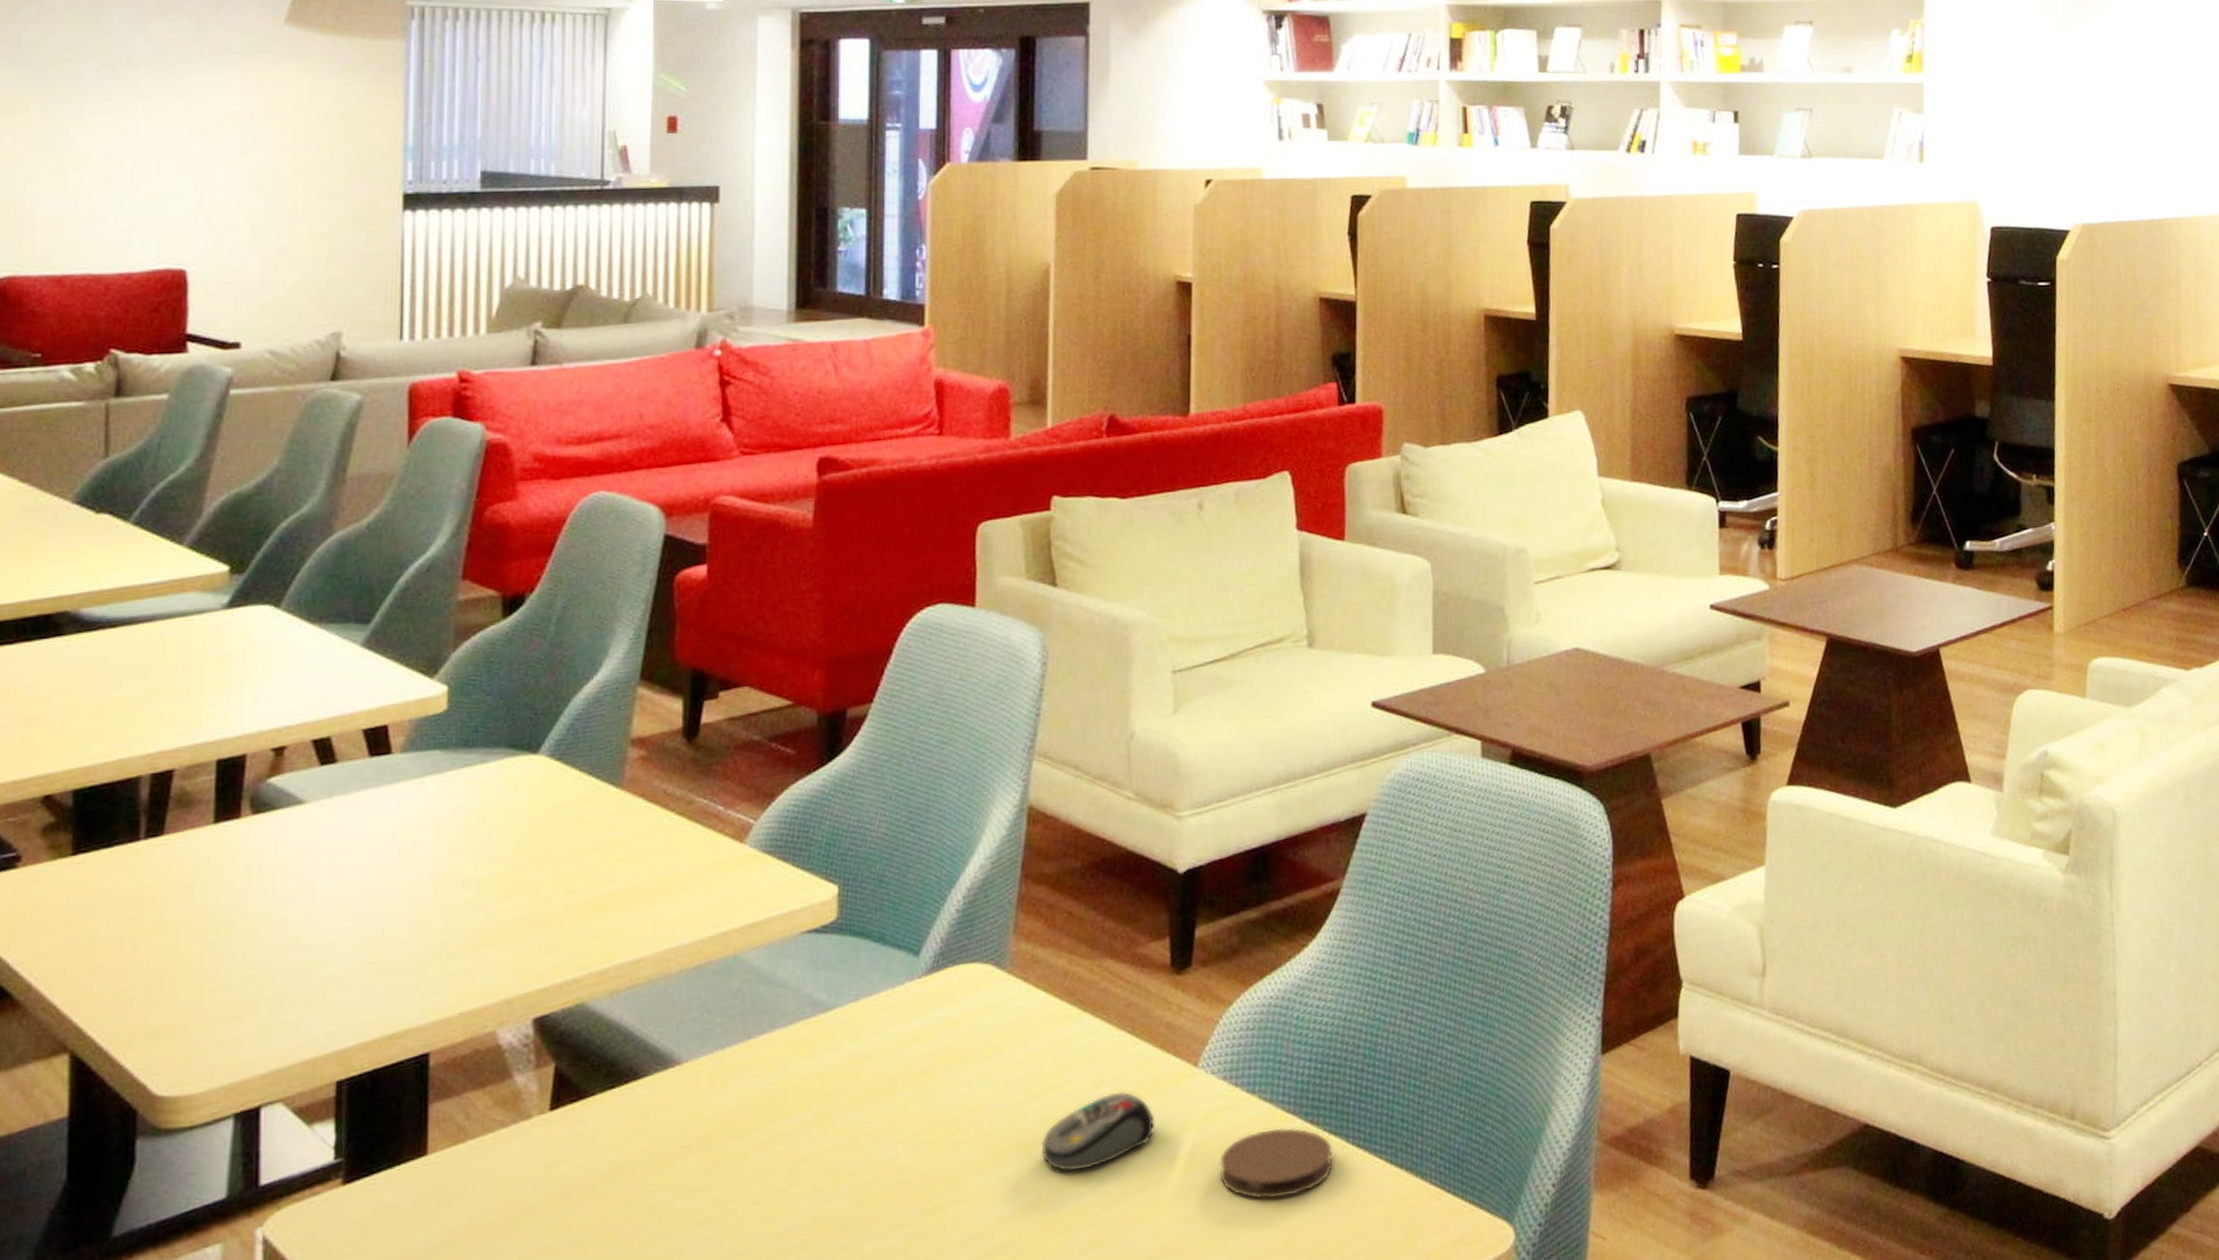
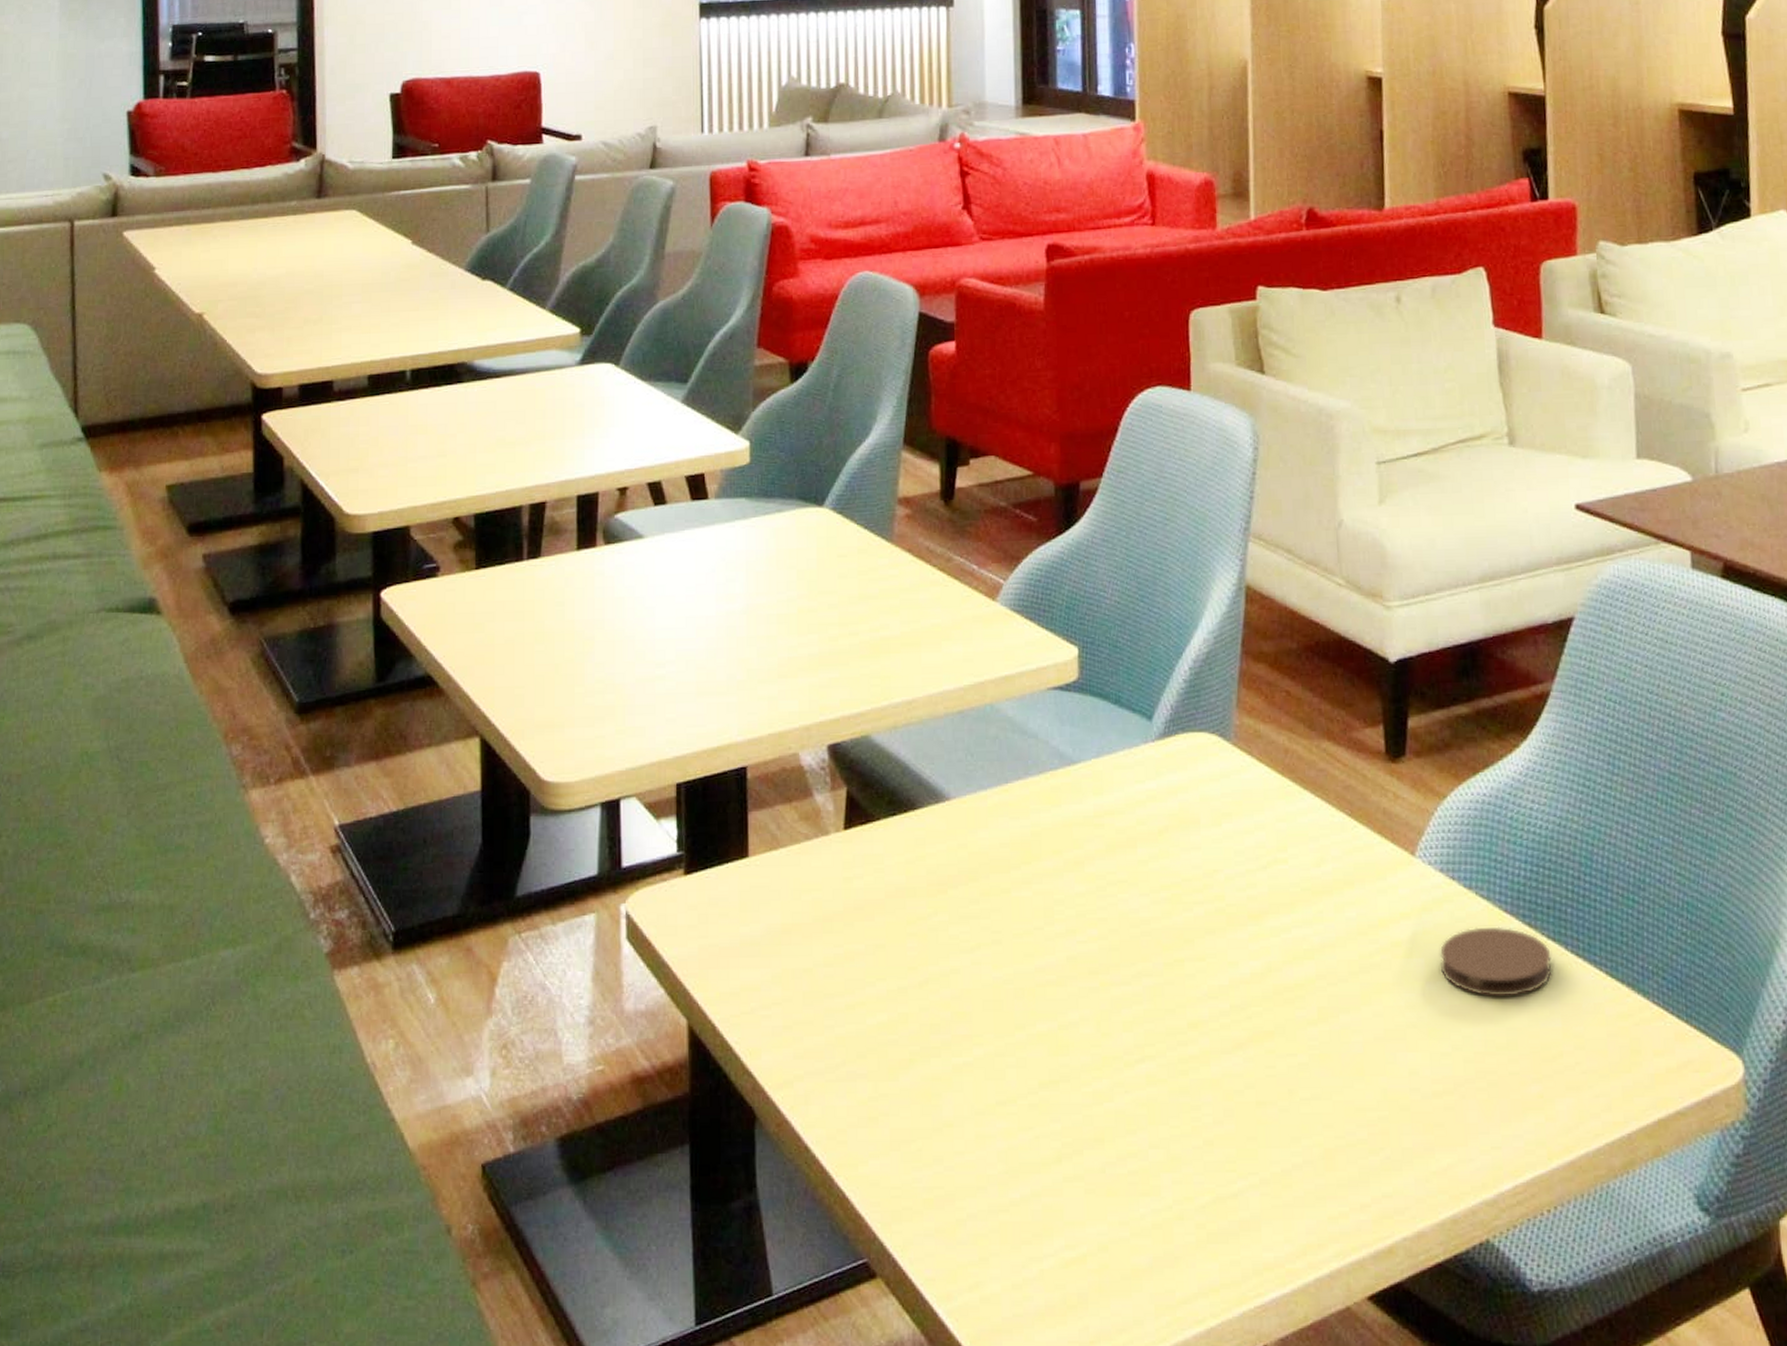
computer mouse: present [1041,1091,1154,1172] -> none [1269,871,1375,944]

